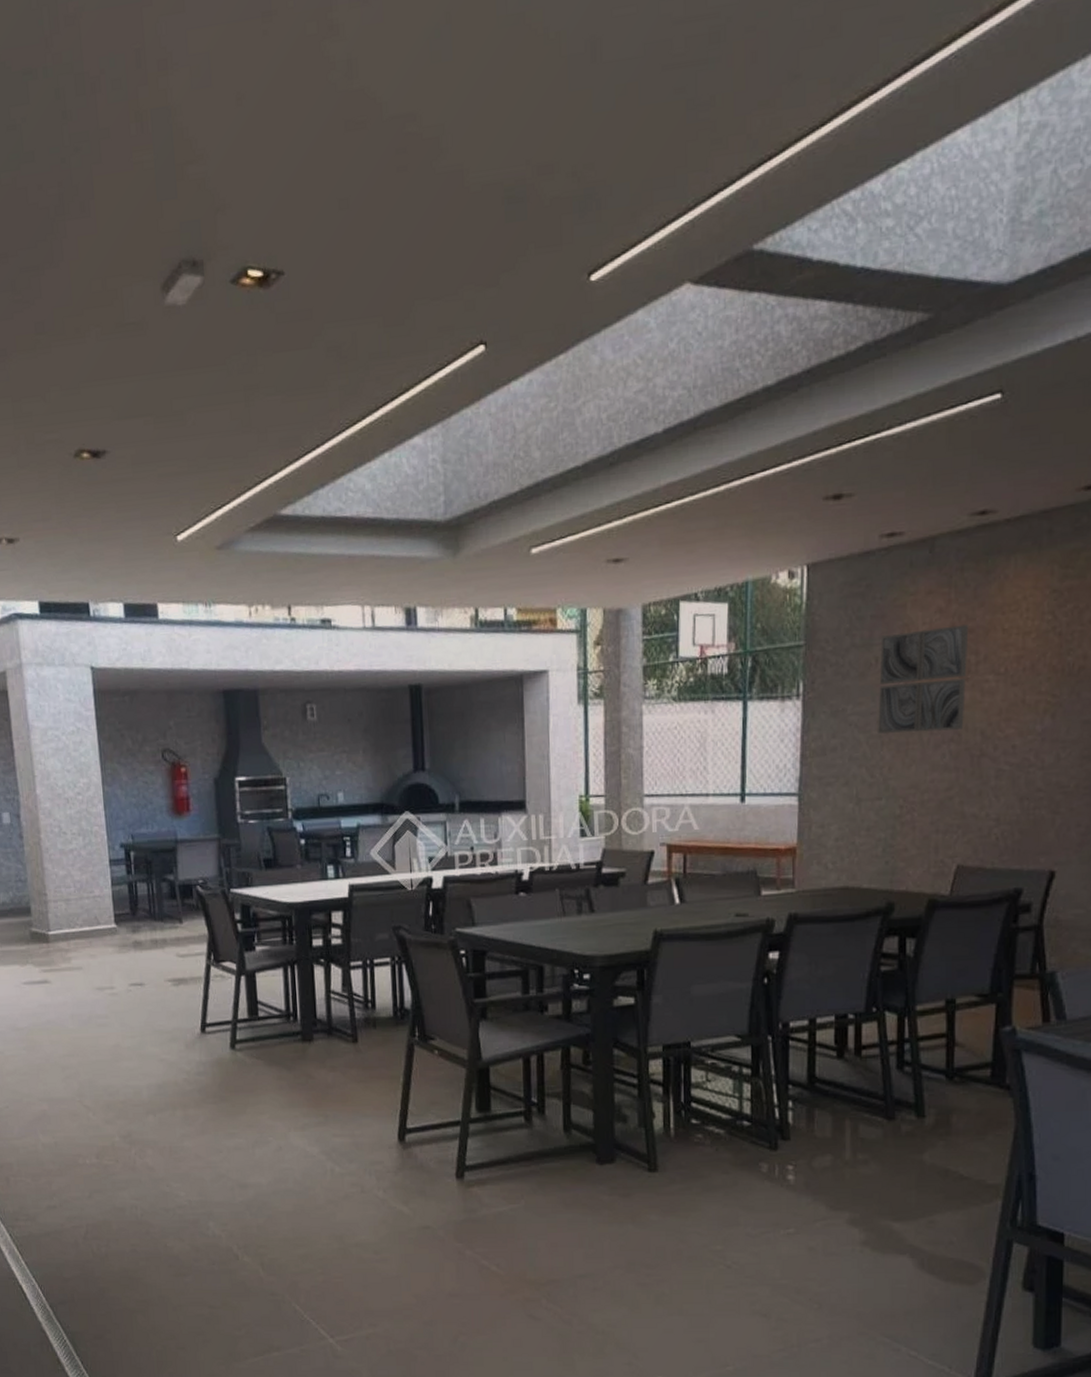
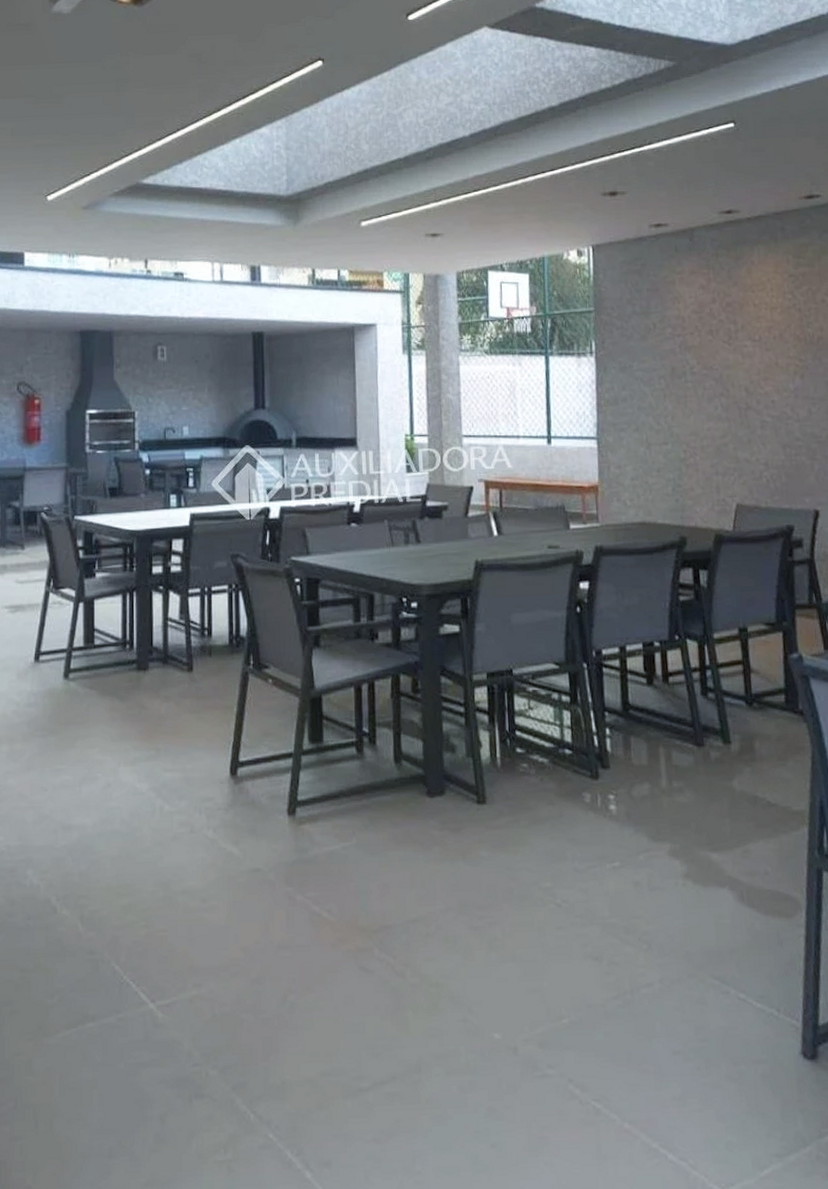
wall art: present [878,624,969,734] -> none [657,299,731,388]

